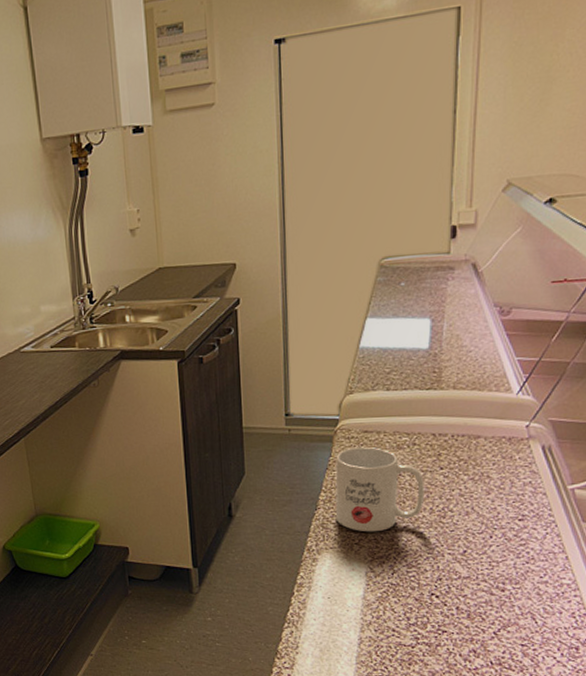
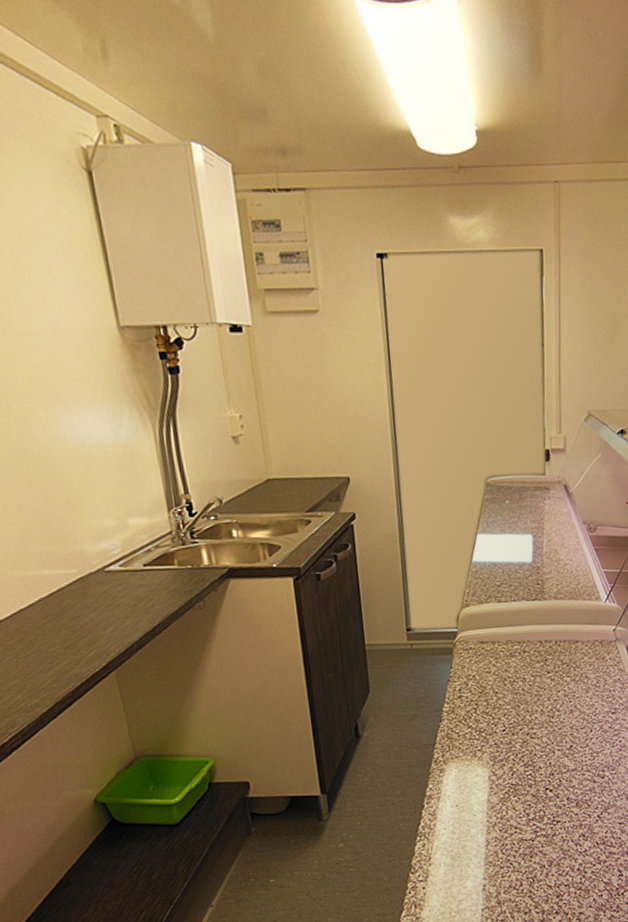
mug: present [335,446,425,532] -> none [456,656,536,739]

